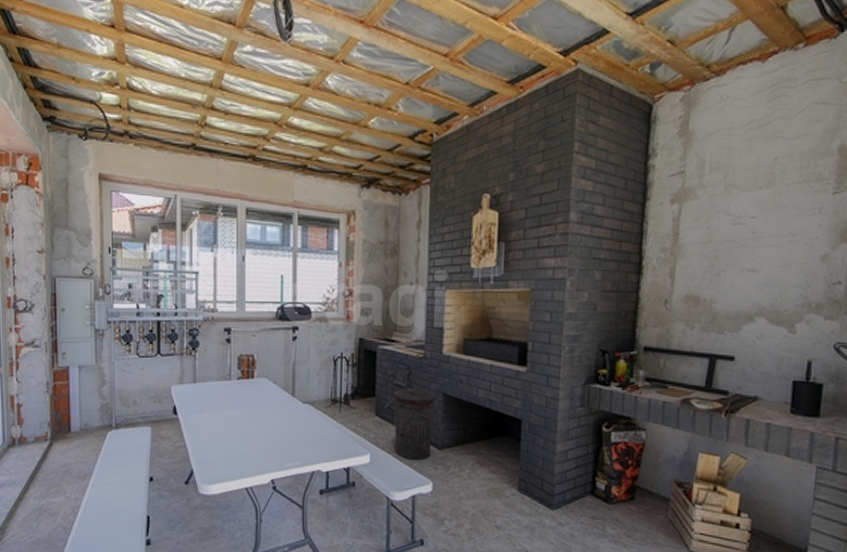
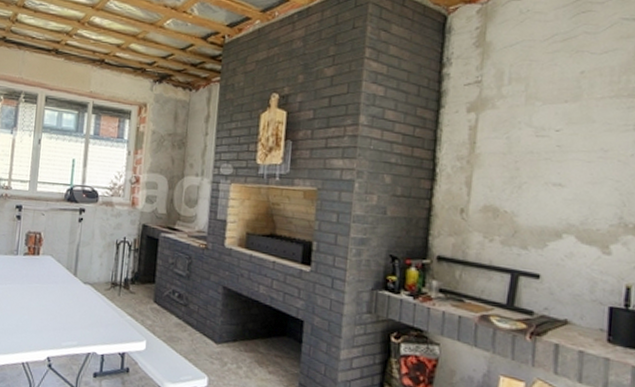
trash can: present [392,384,435,460] -> none [171,274,215,353]

